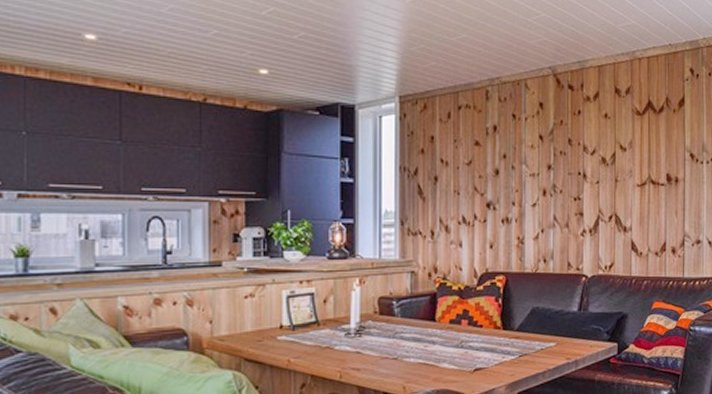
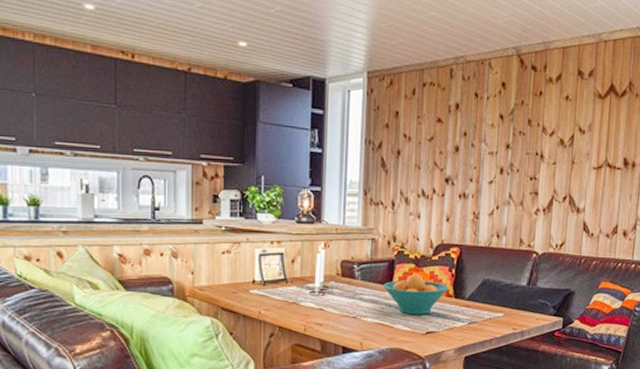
fruit bowl: none [425,306,497,352] -> present [383,274,449,315]

